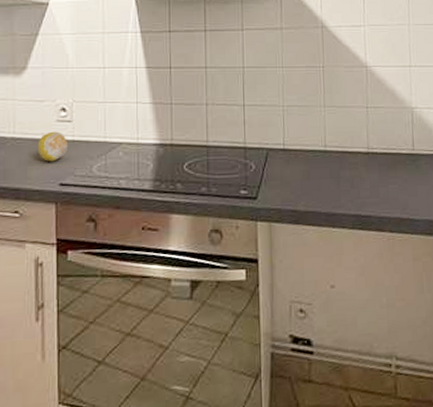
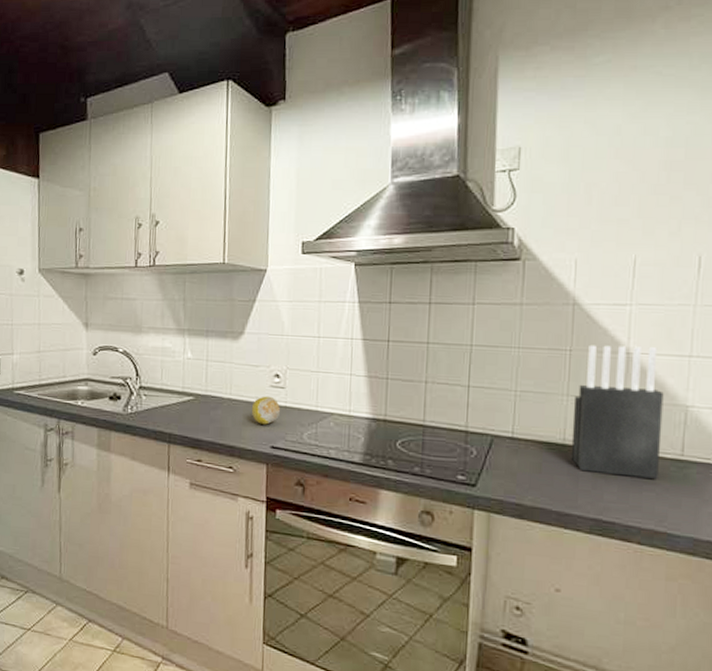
knife block: none [329,61,398,173] -> present [571,344,664,479]

